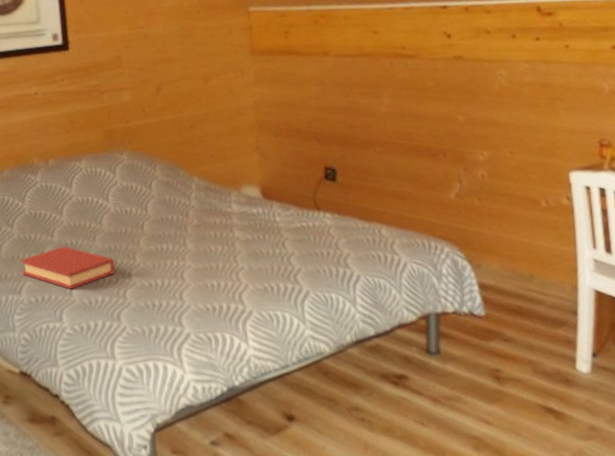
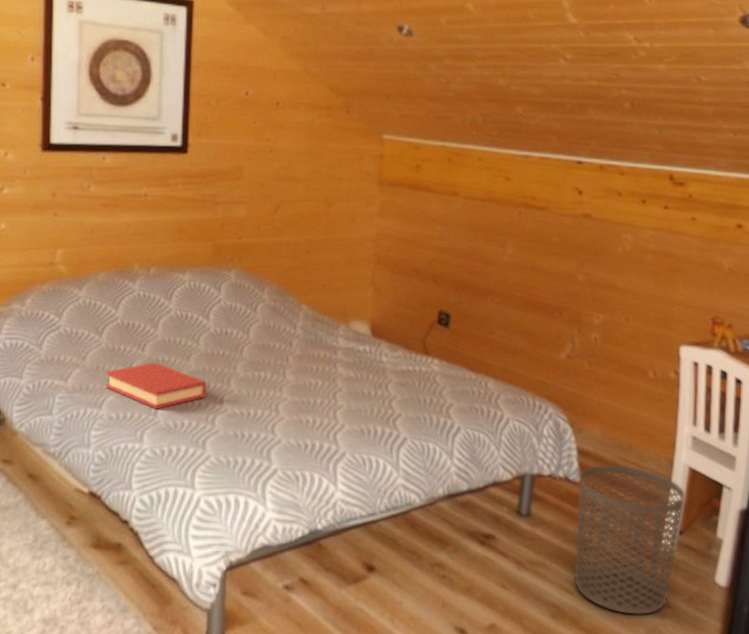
waste bin: none [484,294,595,440] -> present [573,464,685,616]

